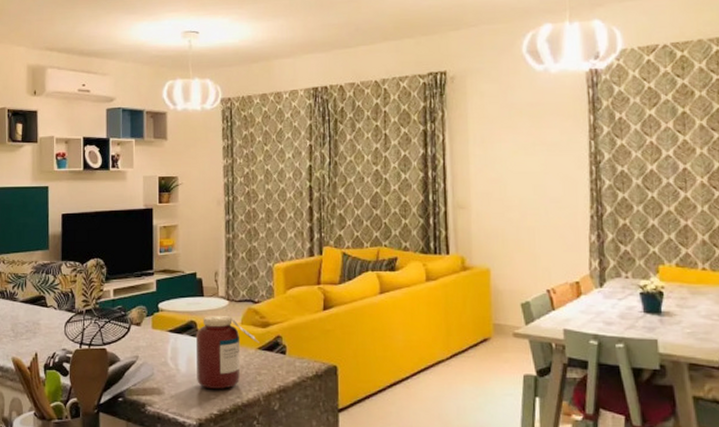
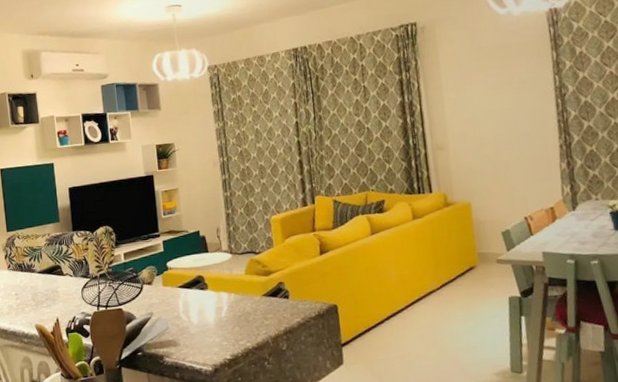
jar: present [197,315,260,389] -> none [205,267,264,336]

